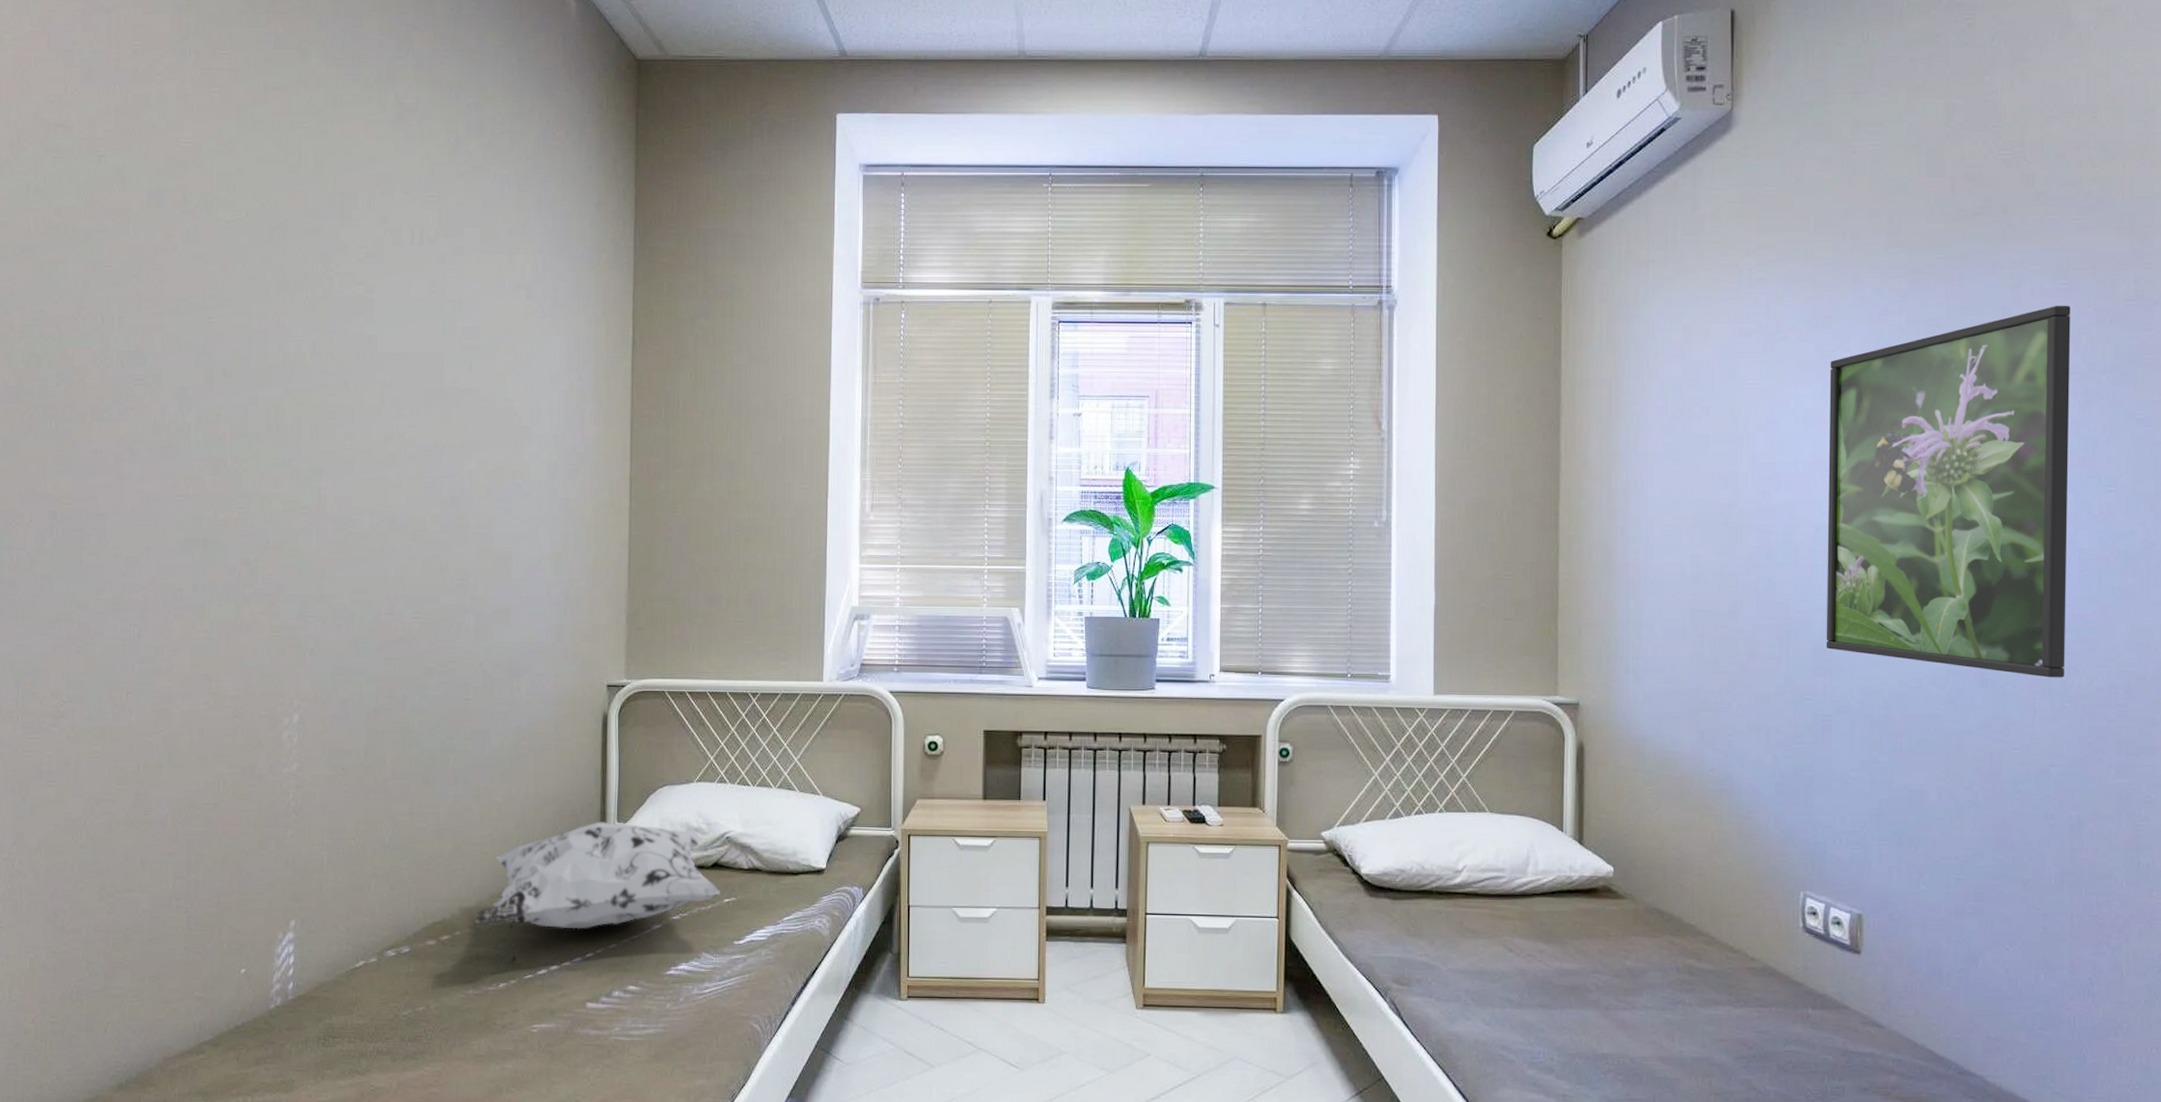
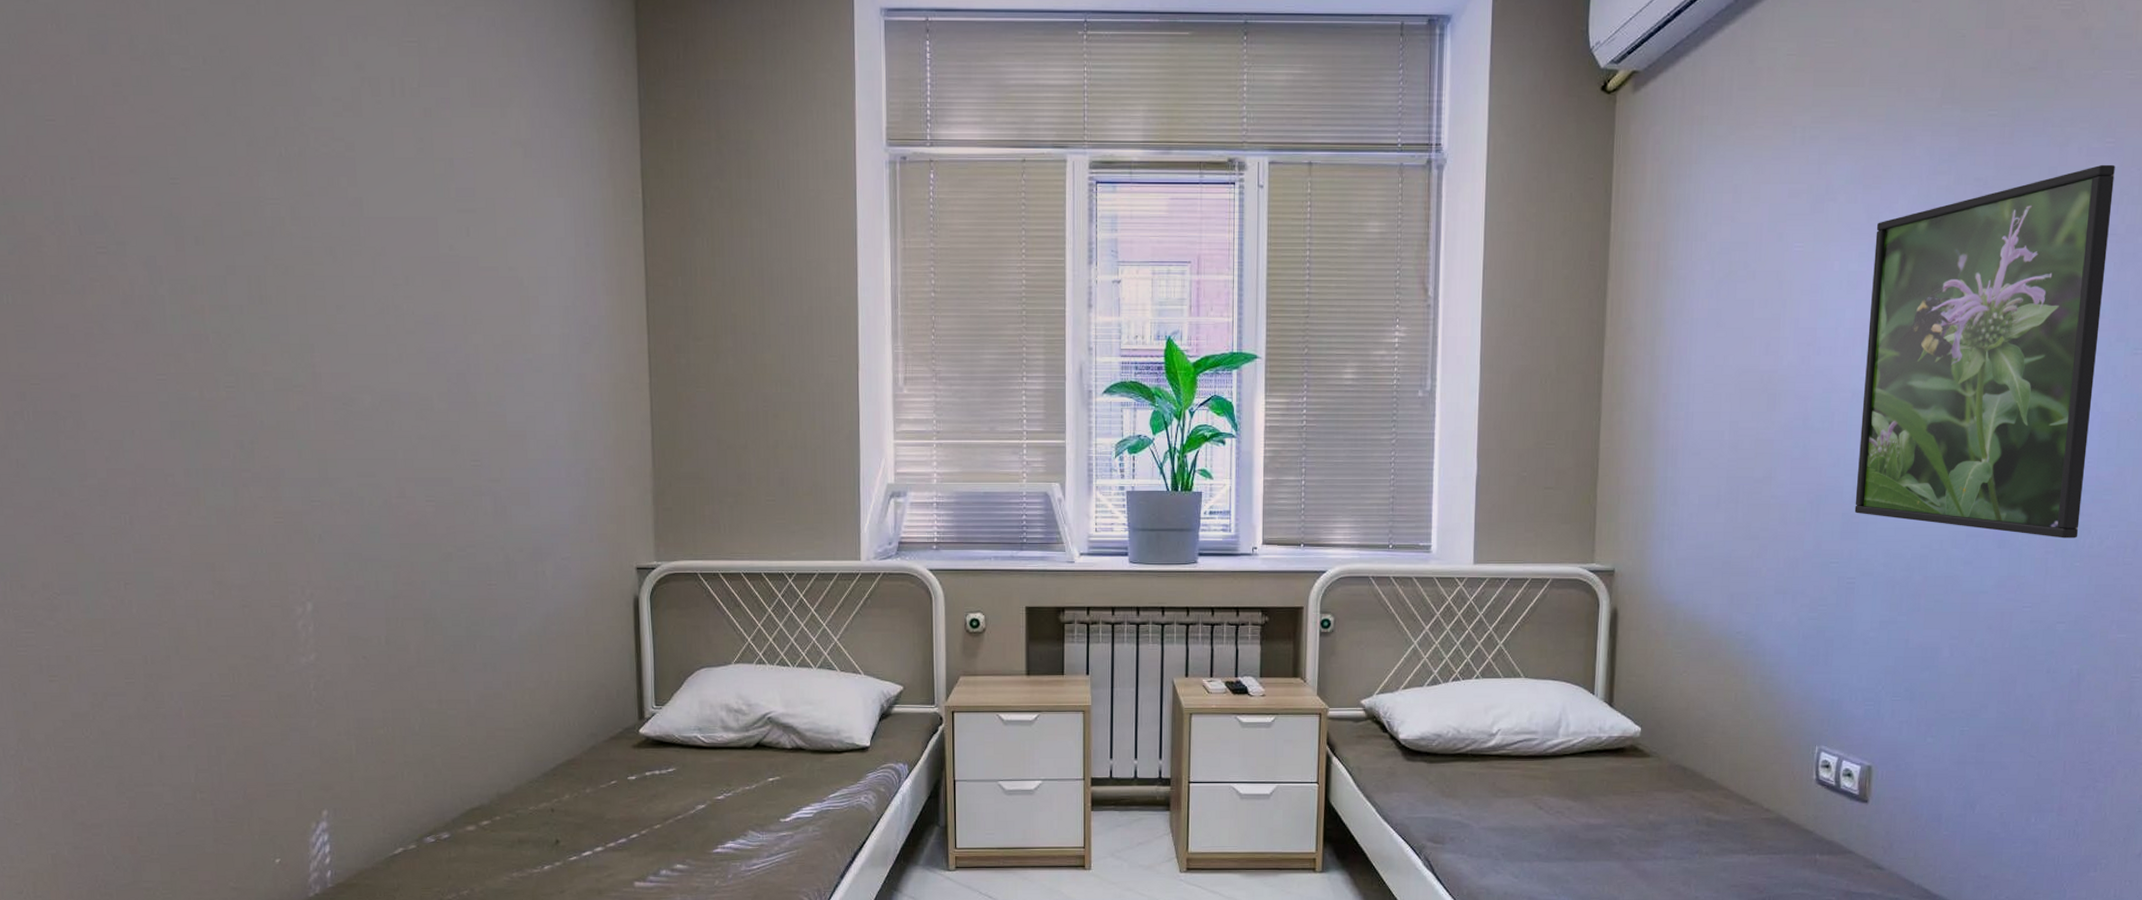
decorative pillow: present [475,822,720,930] -> none [514,705,764,812]

